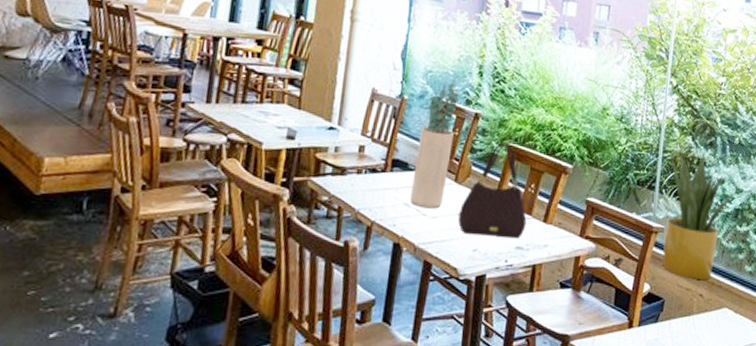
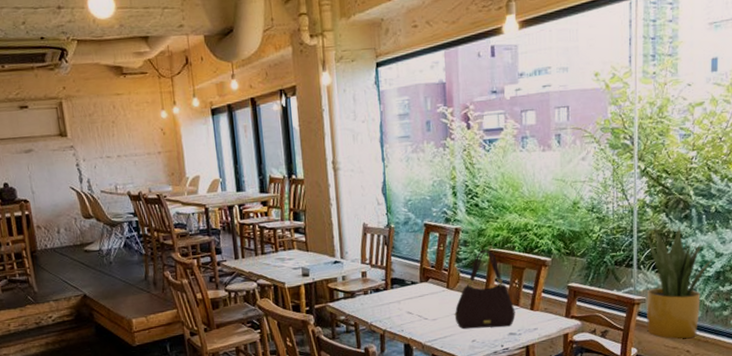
vase: present [410,79,459,209] -> none [410,203,440,314]

